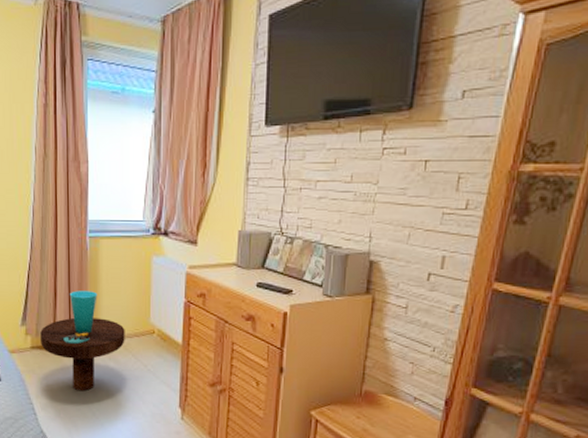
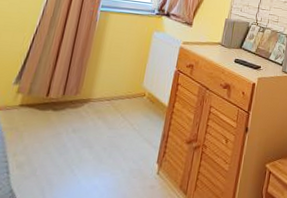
side table: present [40,290,125,392] -> none [31,55,119,149]

